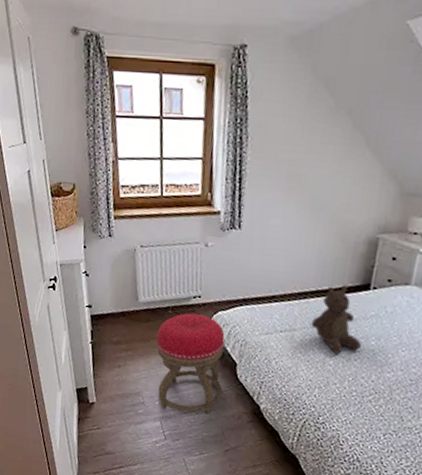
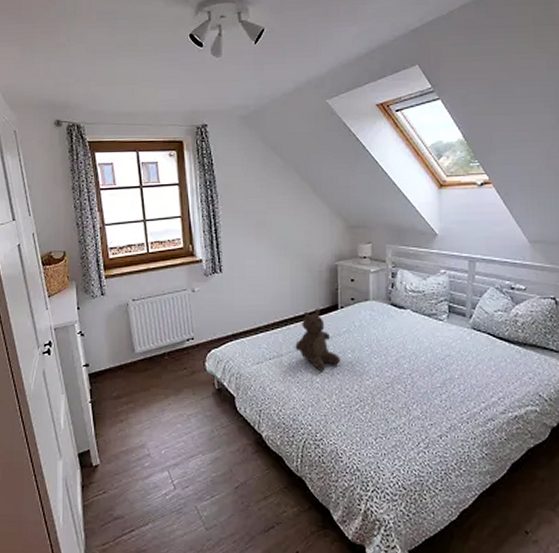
stool: present [156,313,225,414] -> none [156,356,225,457]

